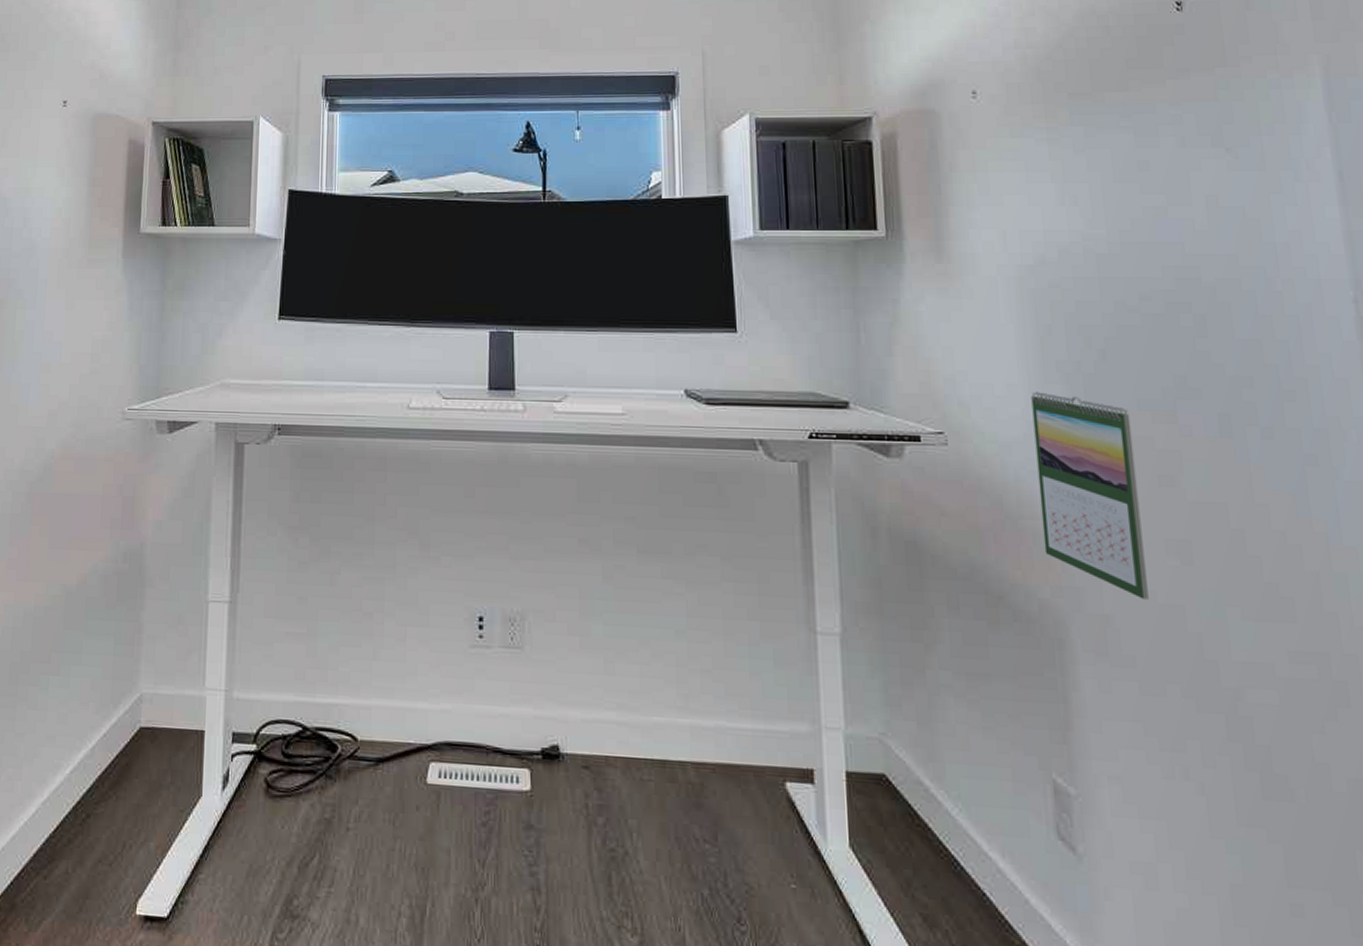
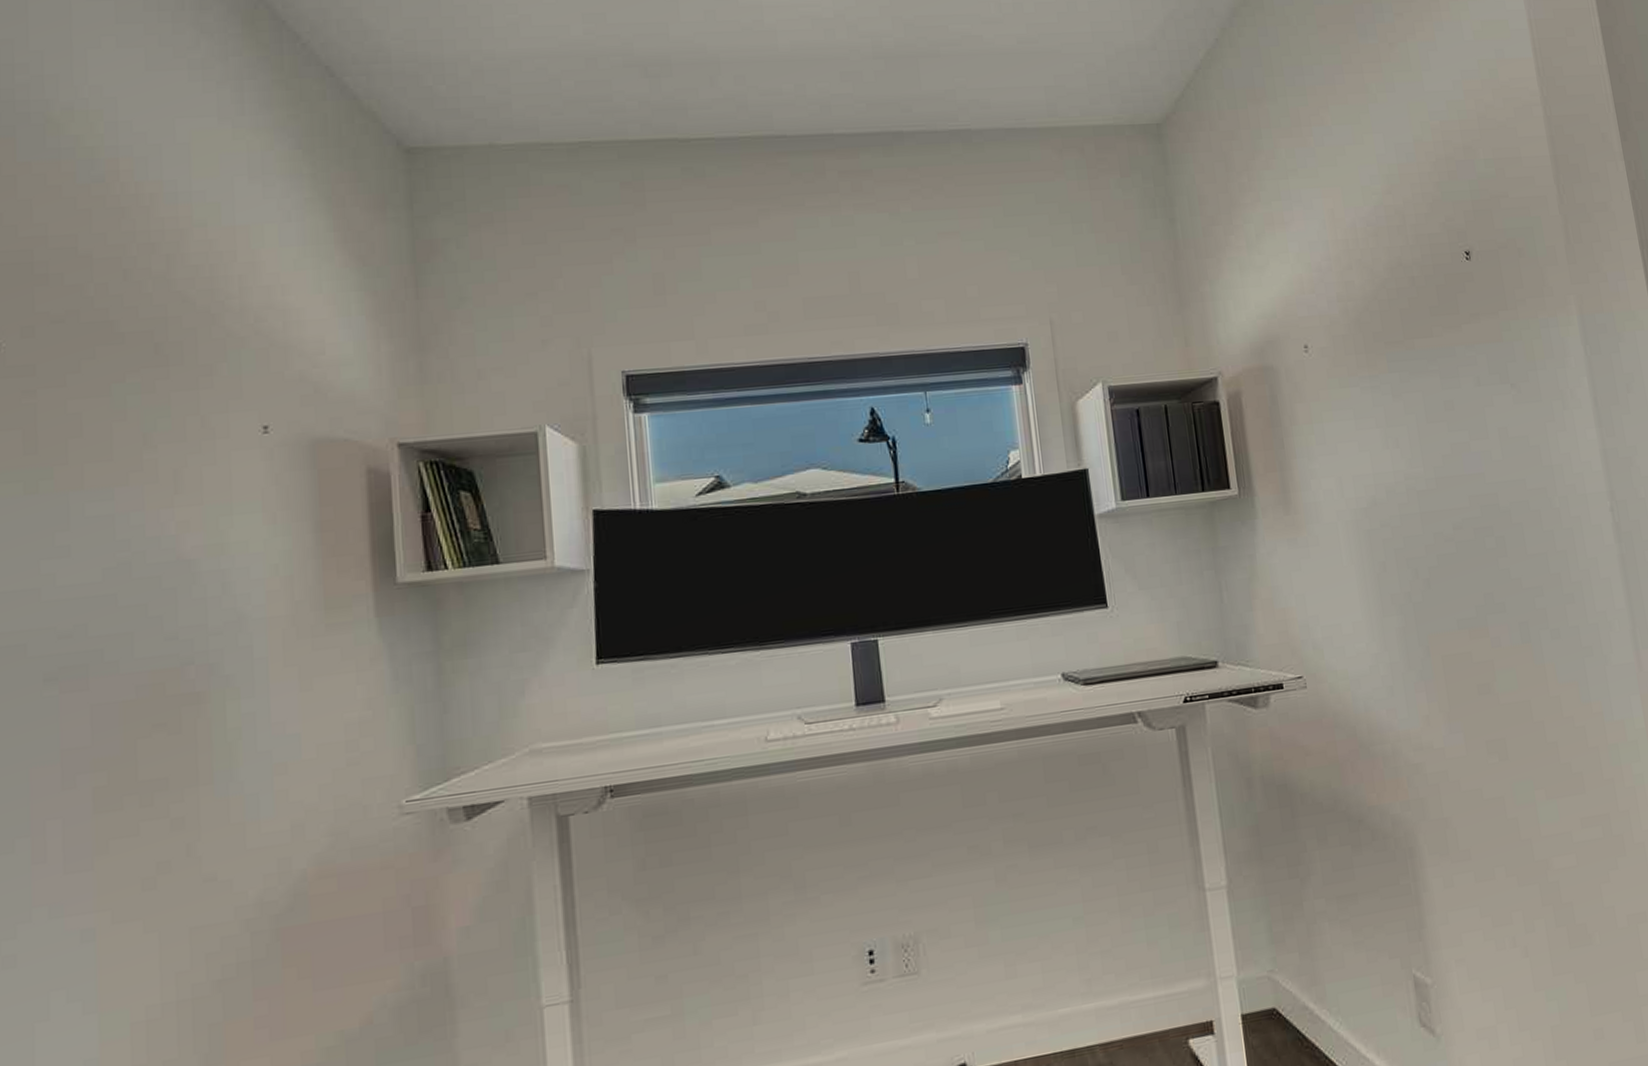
calendar: present [1031,392,1149,600] -> none [1373,624,1477,798]

